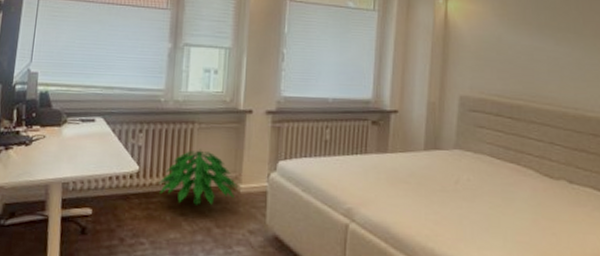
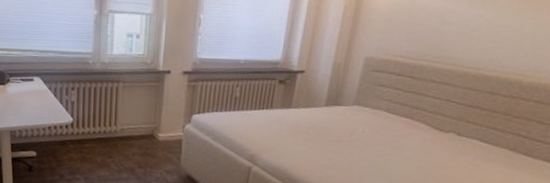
indoor plant: present [159,148,238,205] -> none [90,104,157,150]

